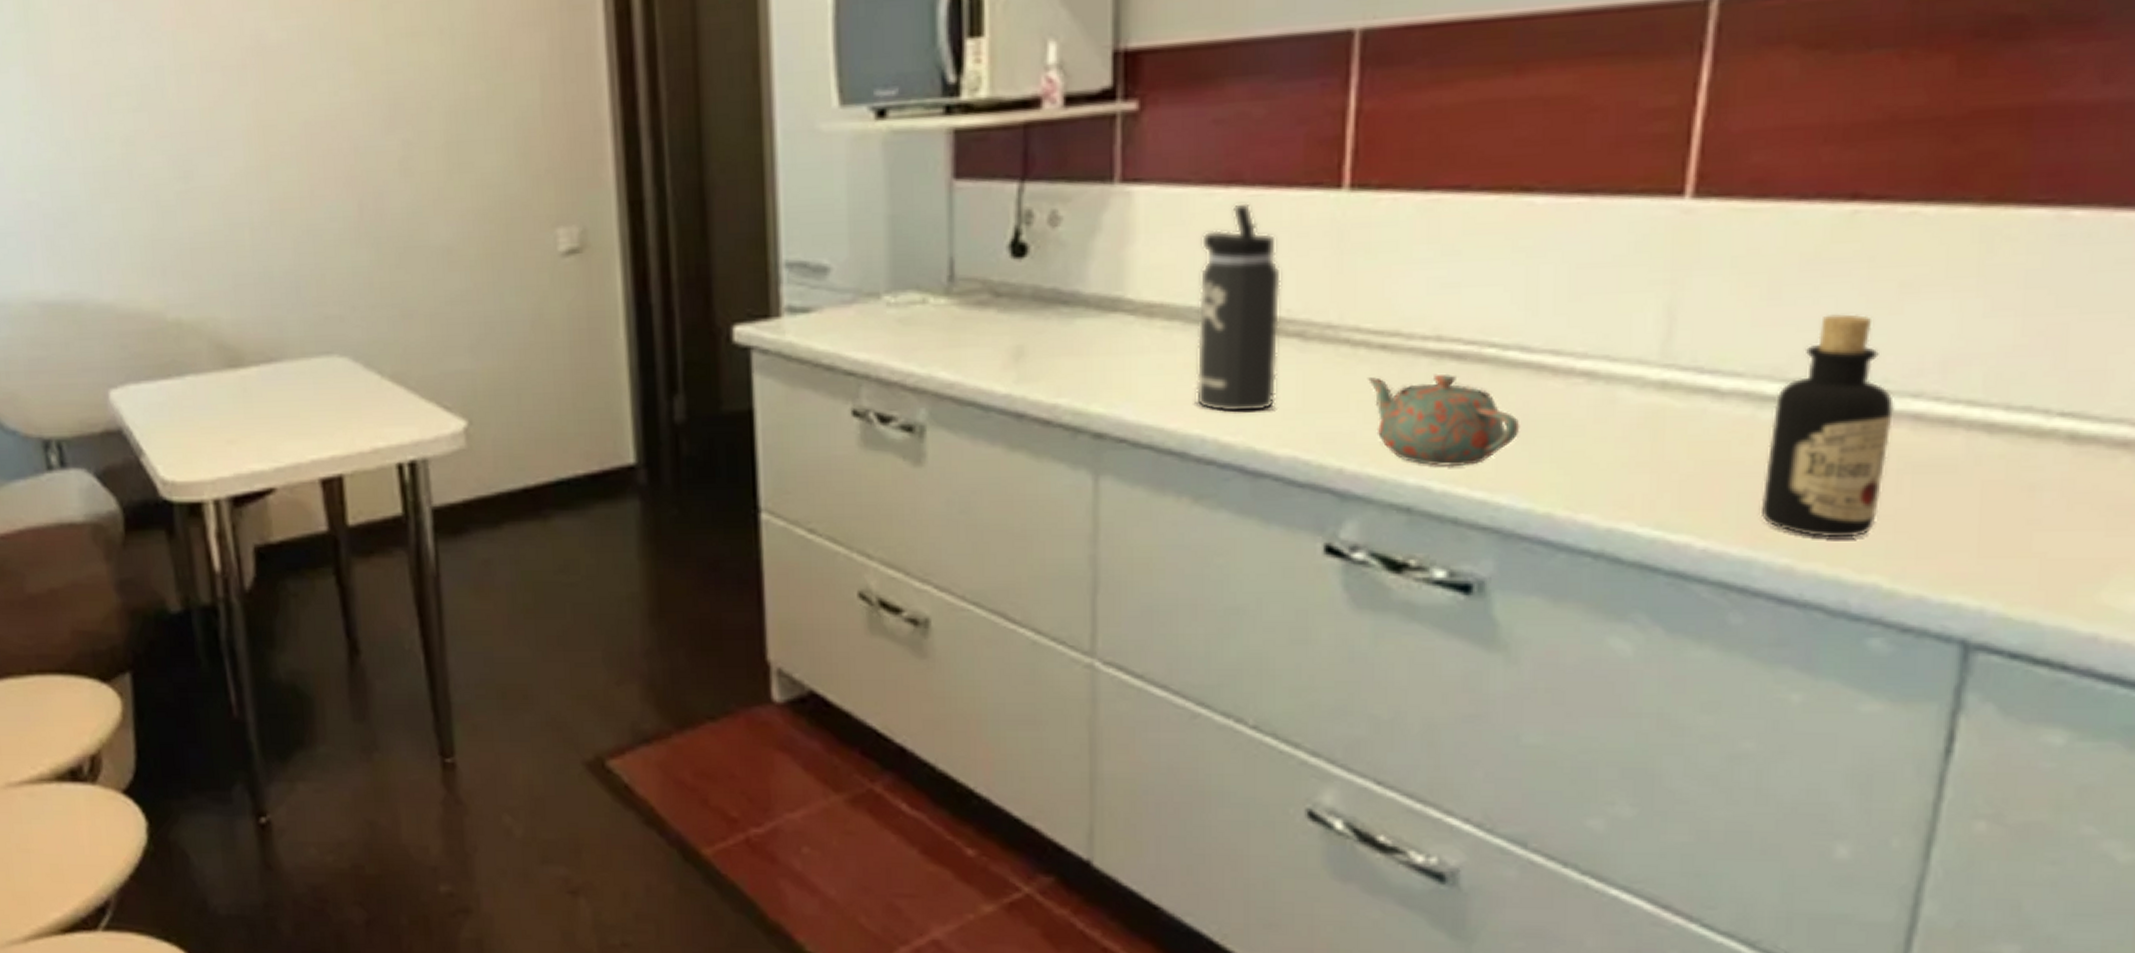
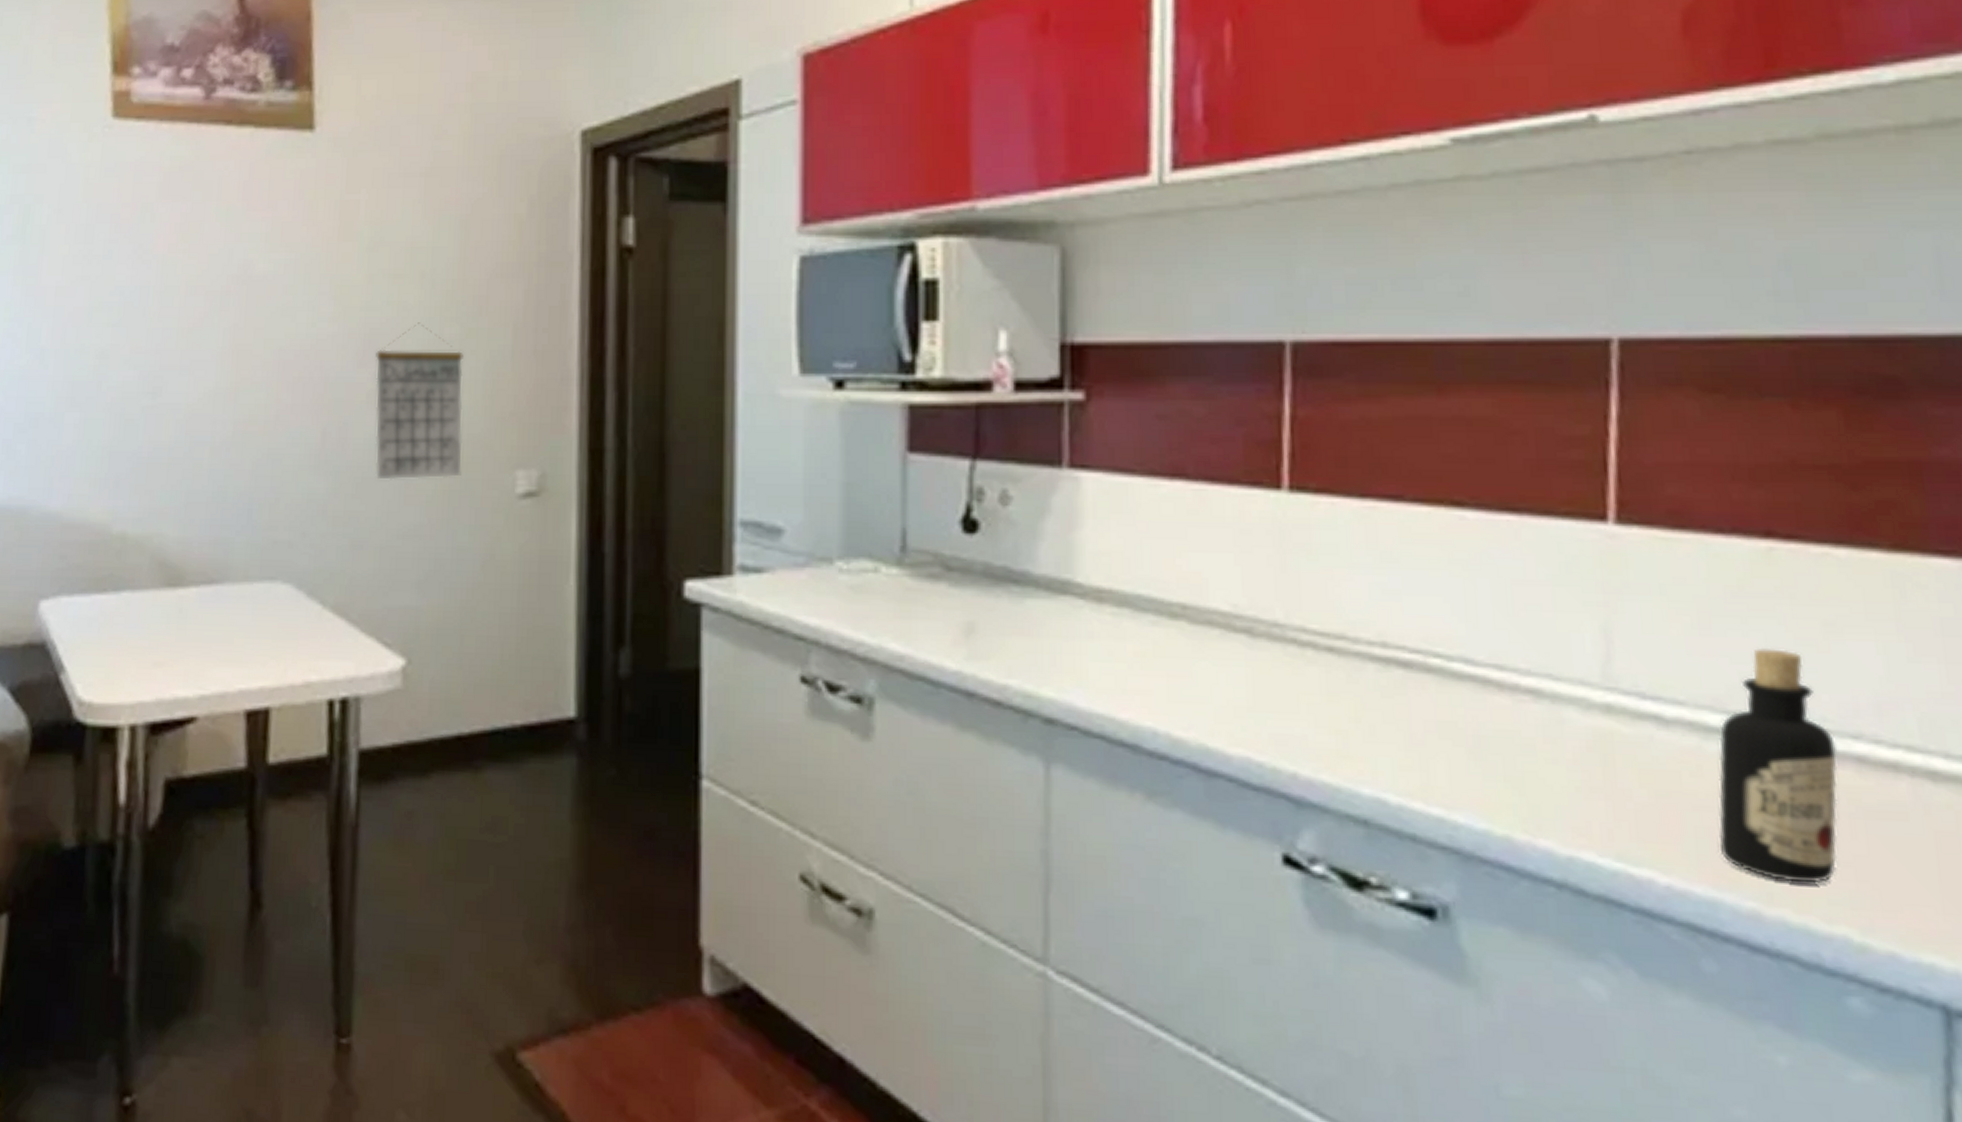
calendar: none [402,82,503,248] -> present [374,322,463,480]
thermos bottle: present [1195,202,1282,413] -> none [1145,495,1228,708]
teapot: present [1367,373,1520,467] -> none [1315,680,1472,780]

